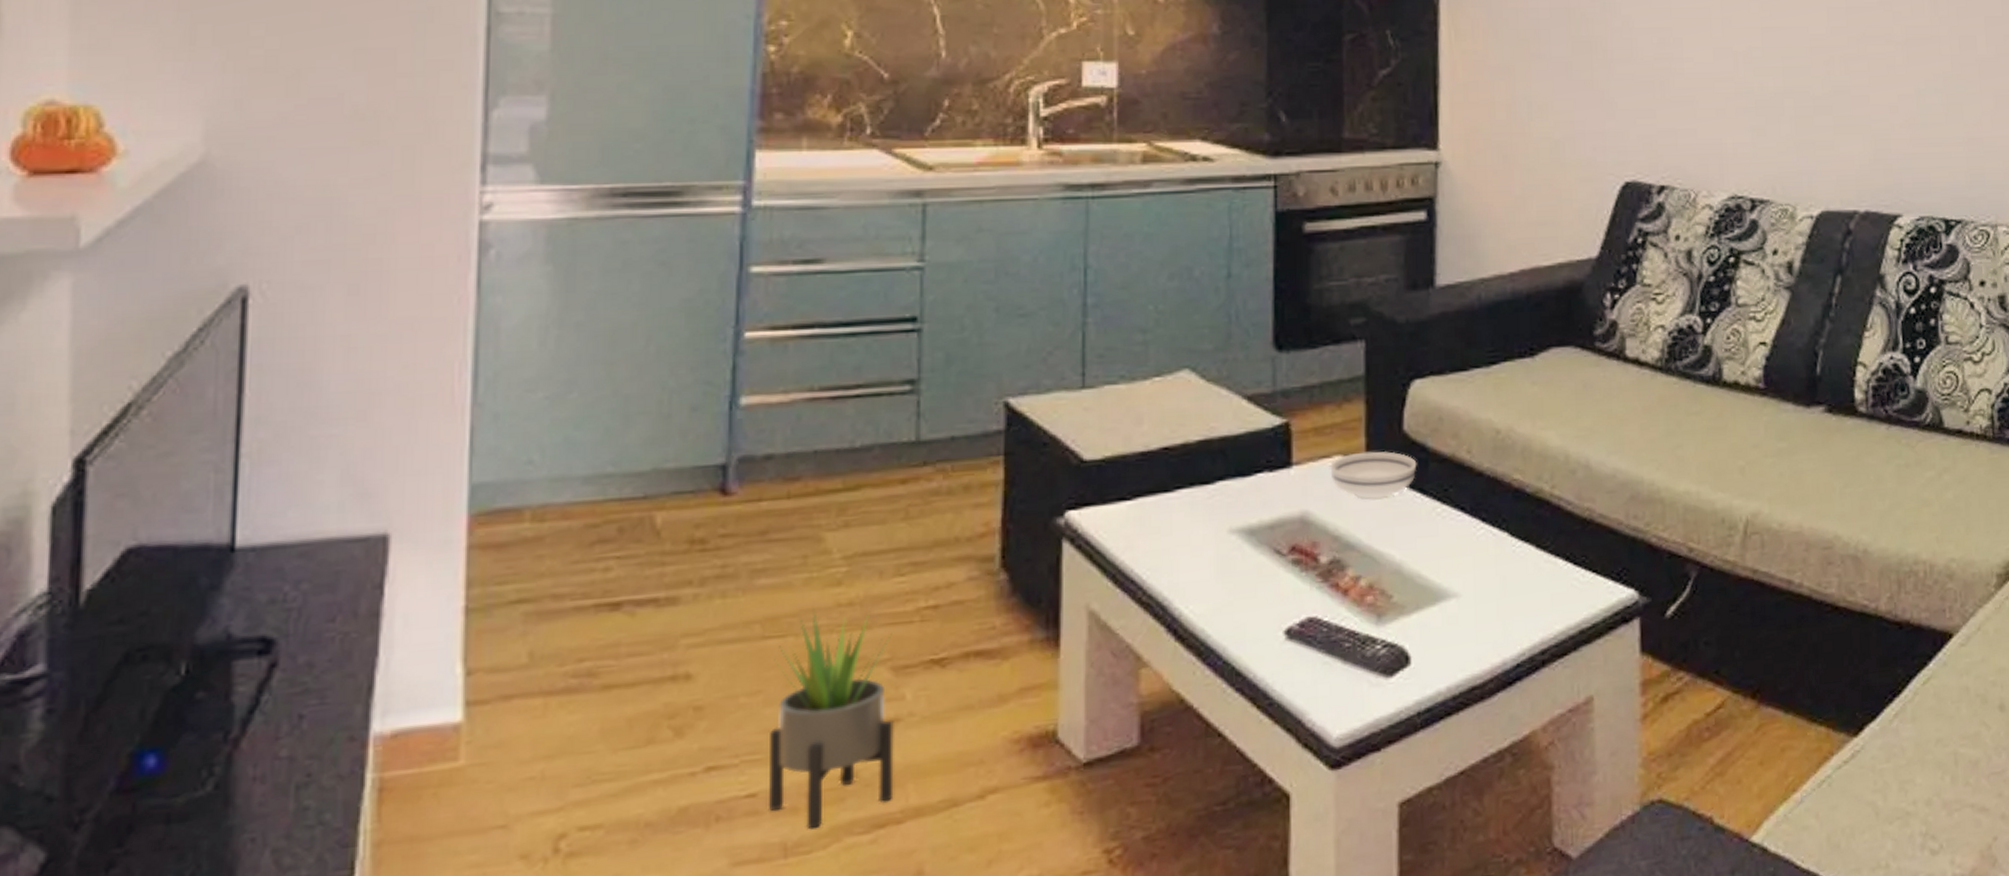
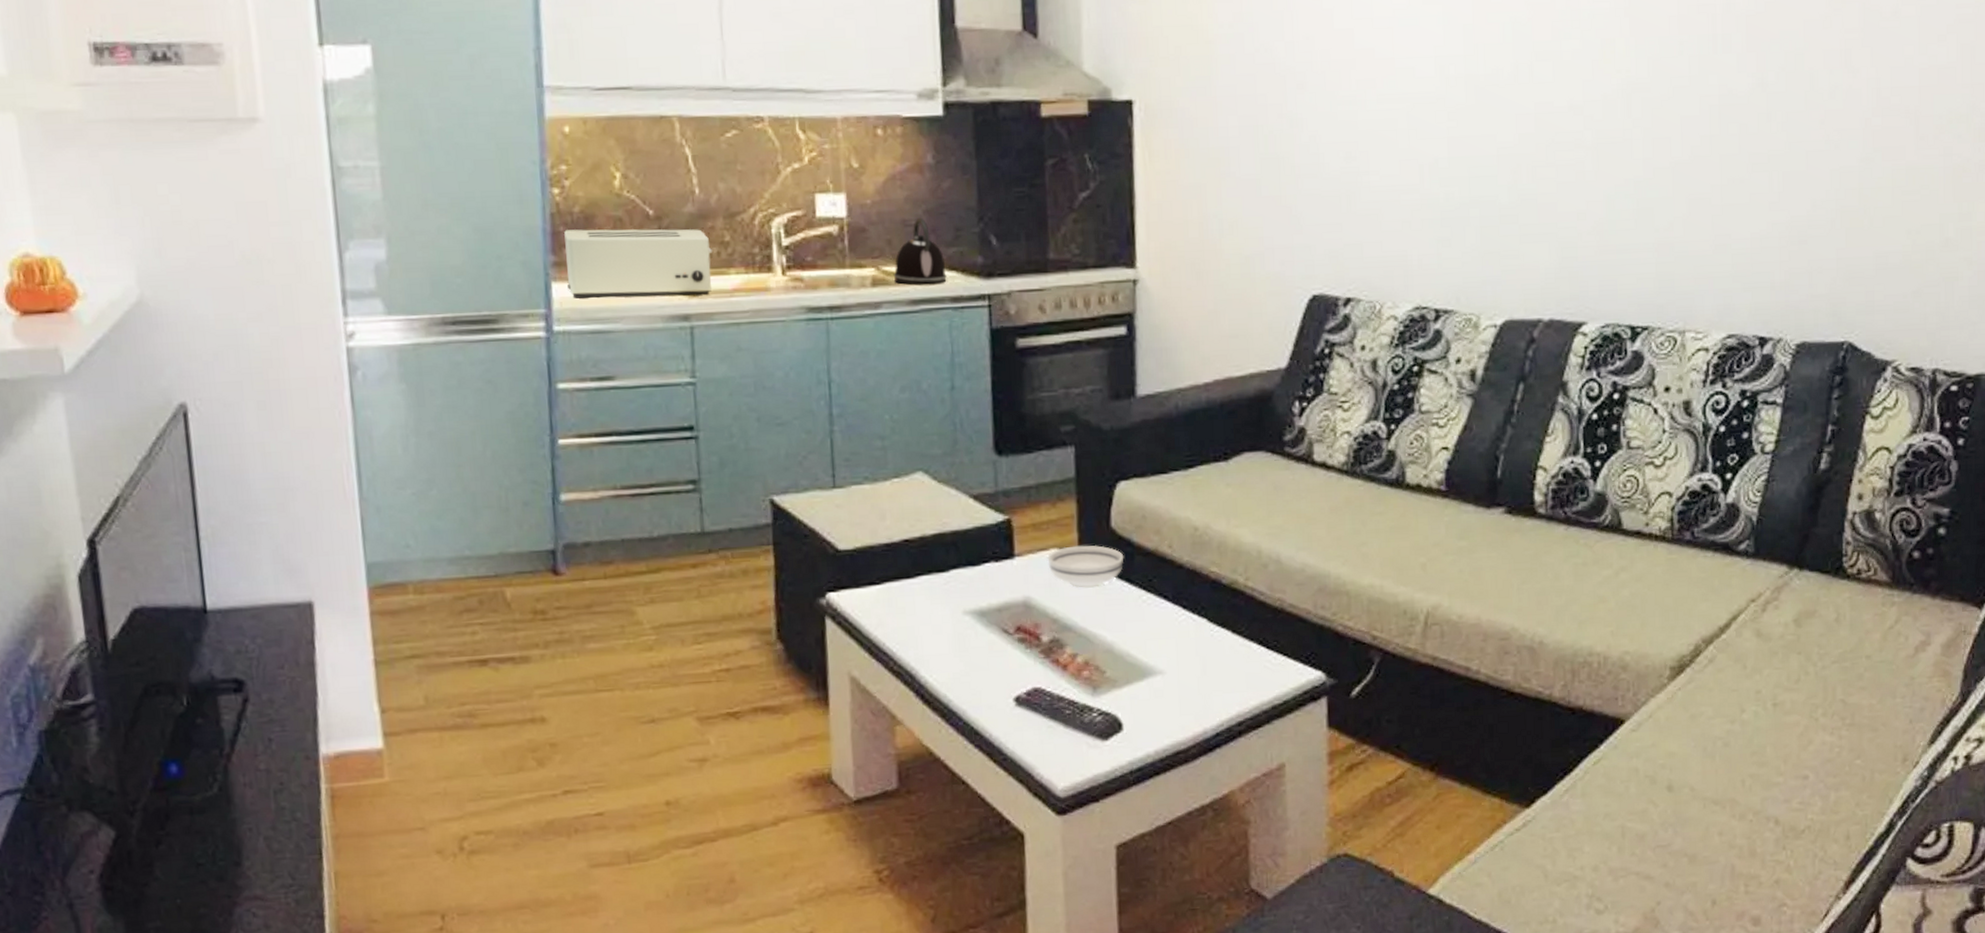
potted plant: present [769,608,894,829] -> none [606,668,707,842]
toaster: none [775,92,956,171] -> present [564,229,712,299]
kettle: none [1167,90,1228,164] -> present [893,217,947,286]

